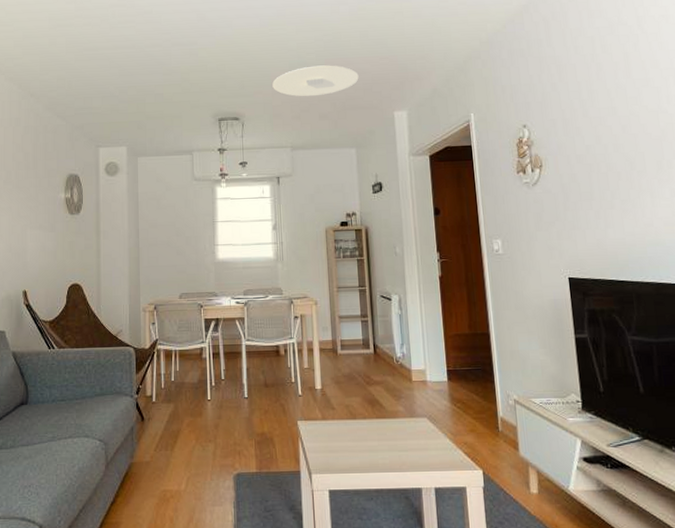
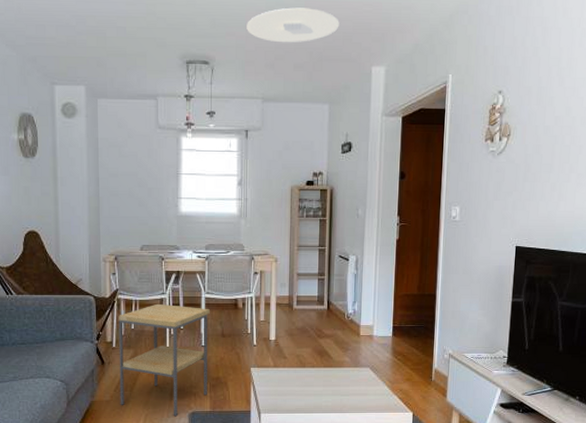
side table: none [158,353,252,479] -> present [118,303,210,417]

